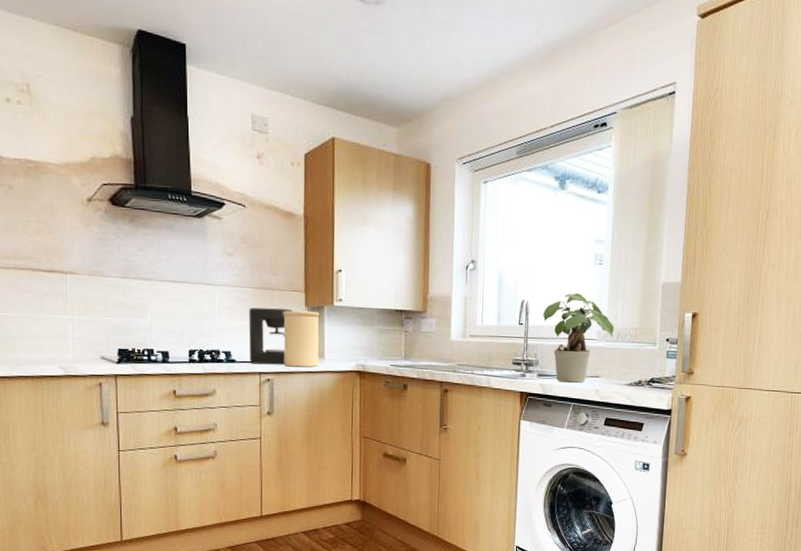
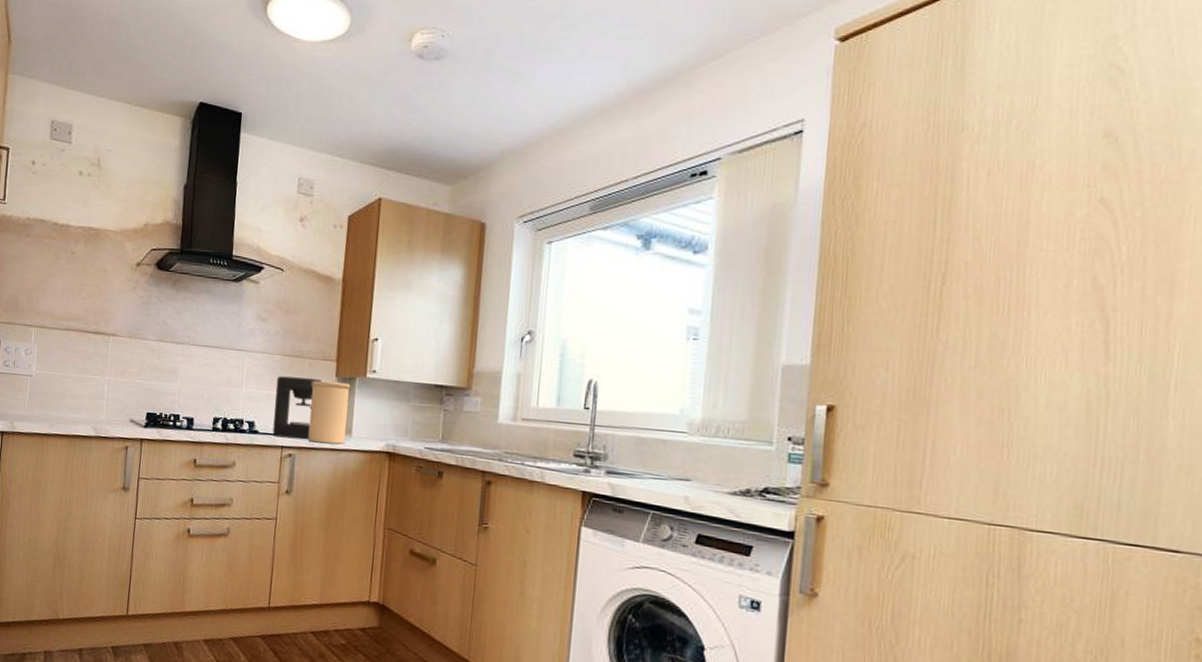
potted plant: present [542,293,614,383] -> none [615,373,712,485]

